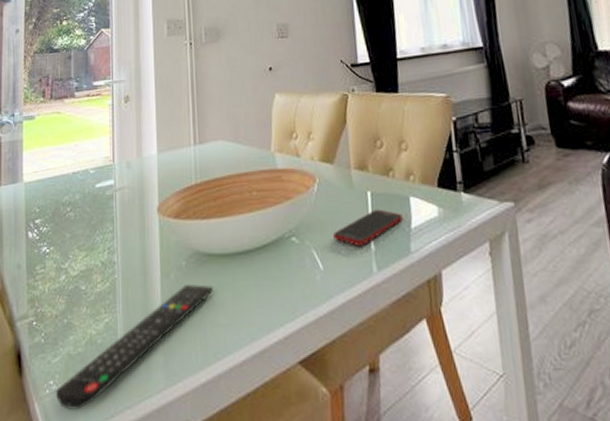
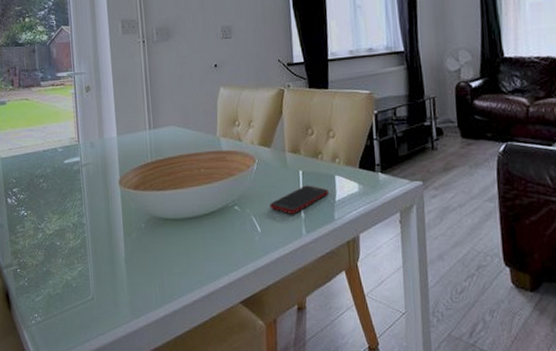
remote control: present [55,284,213,410] -> none [40,242,169,336]

